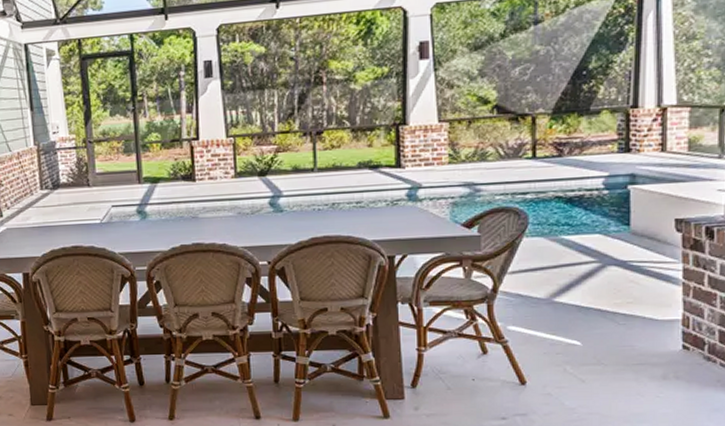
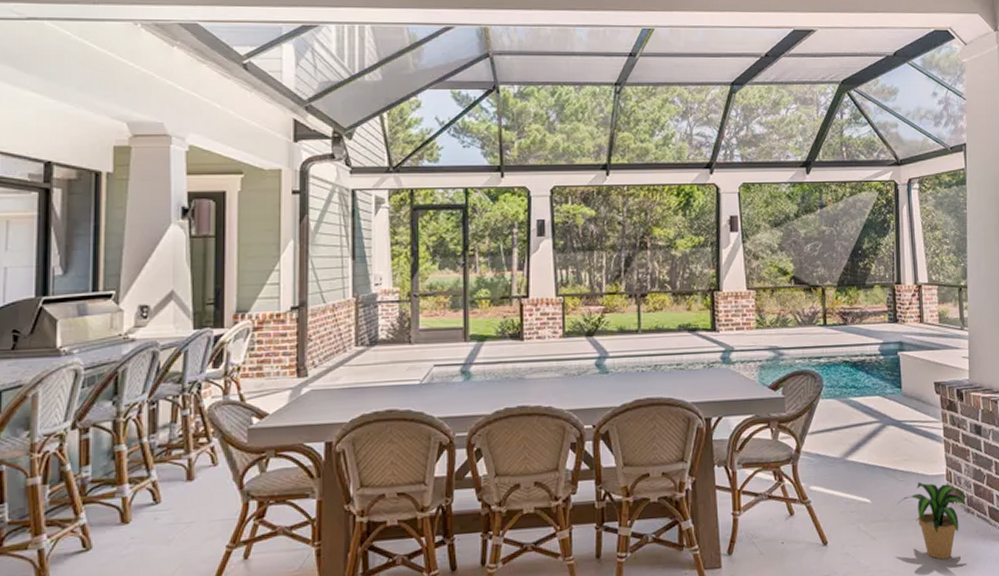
potted plant: none [614,327,710,407] -> present [897,482,969,560]

